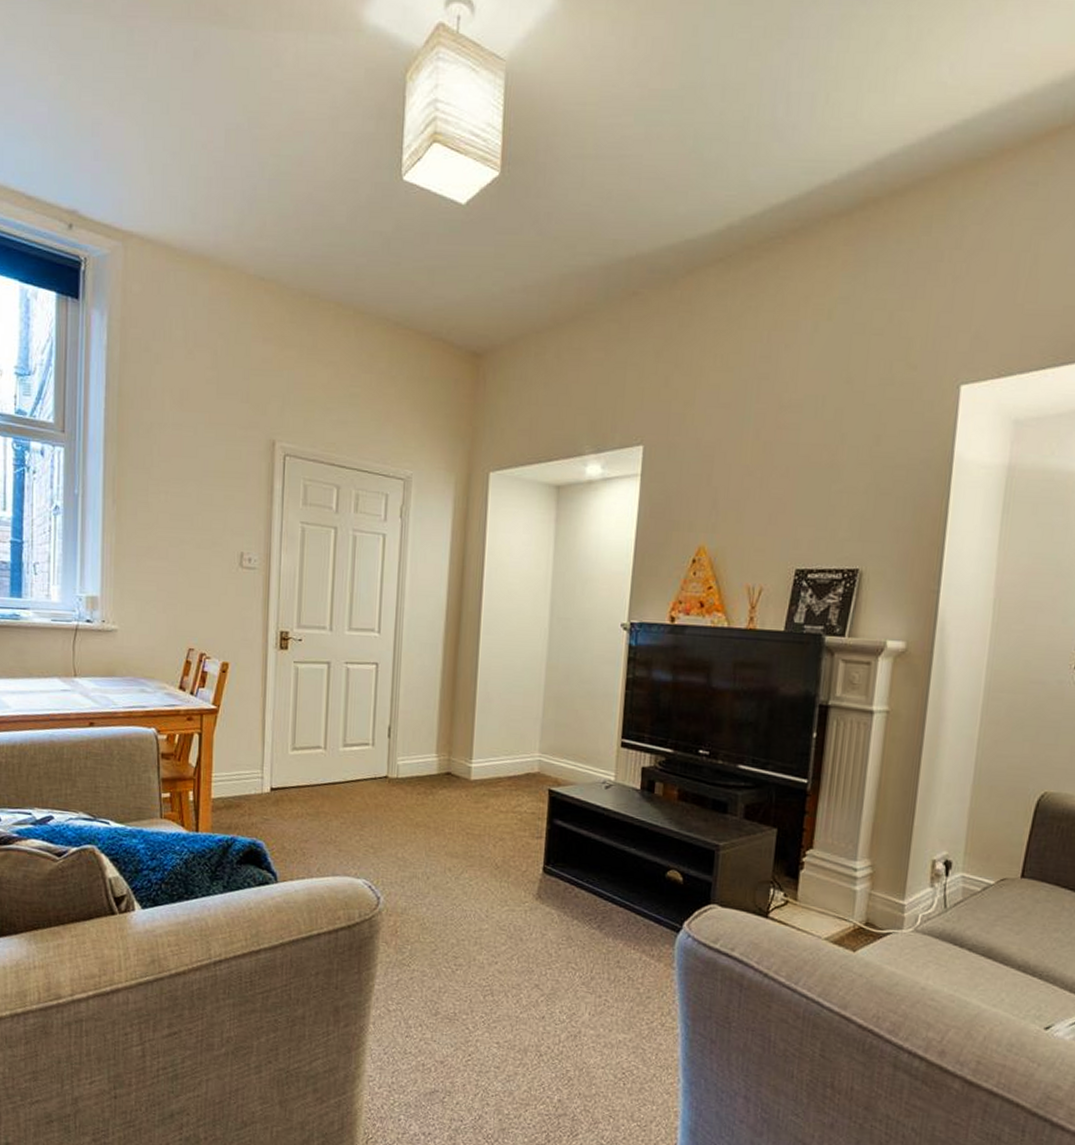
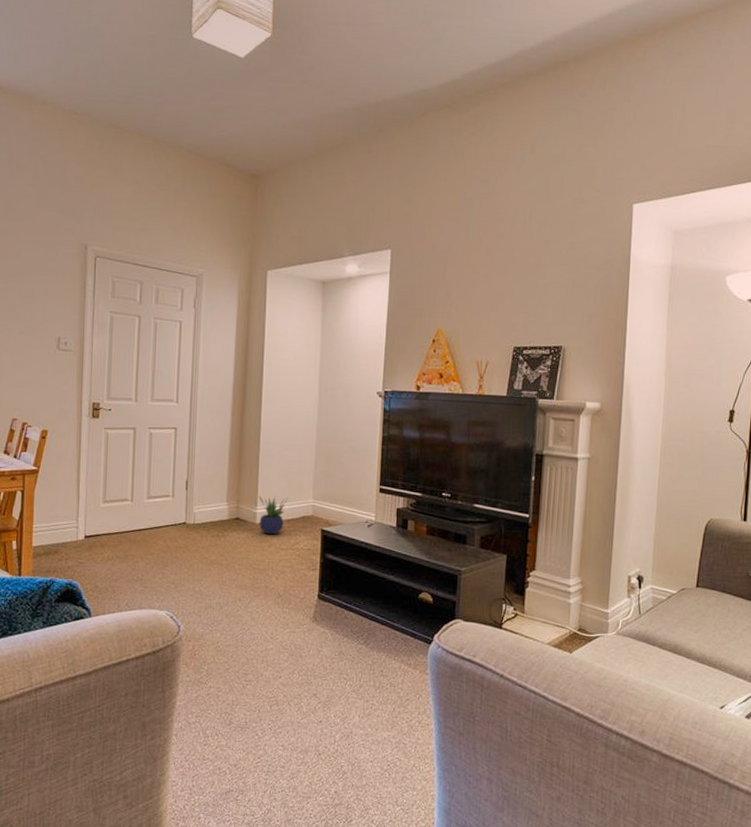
potted plant: none [474,746,510,794] -> present [258,495,288,535]

